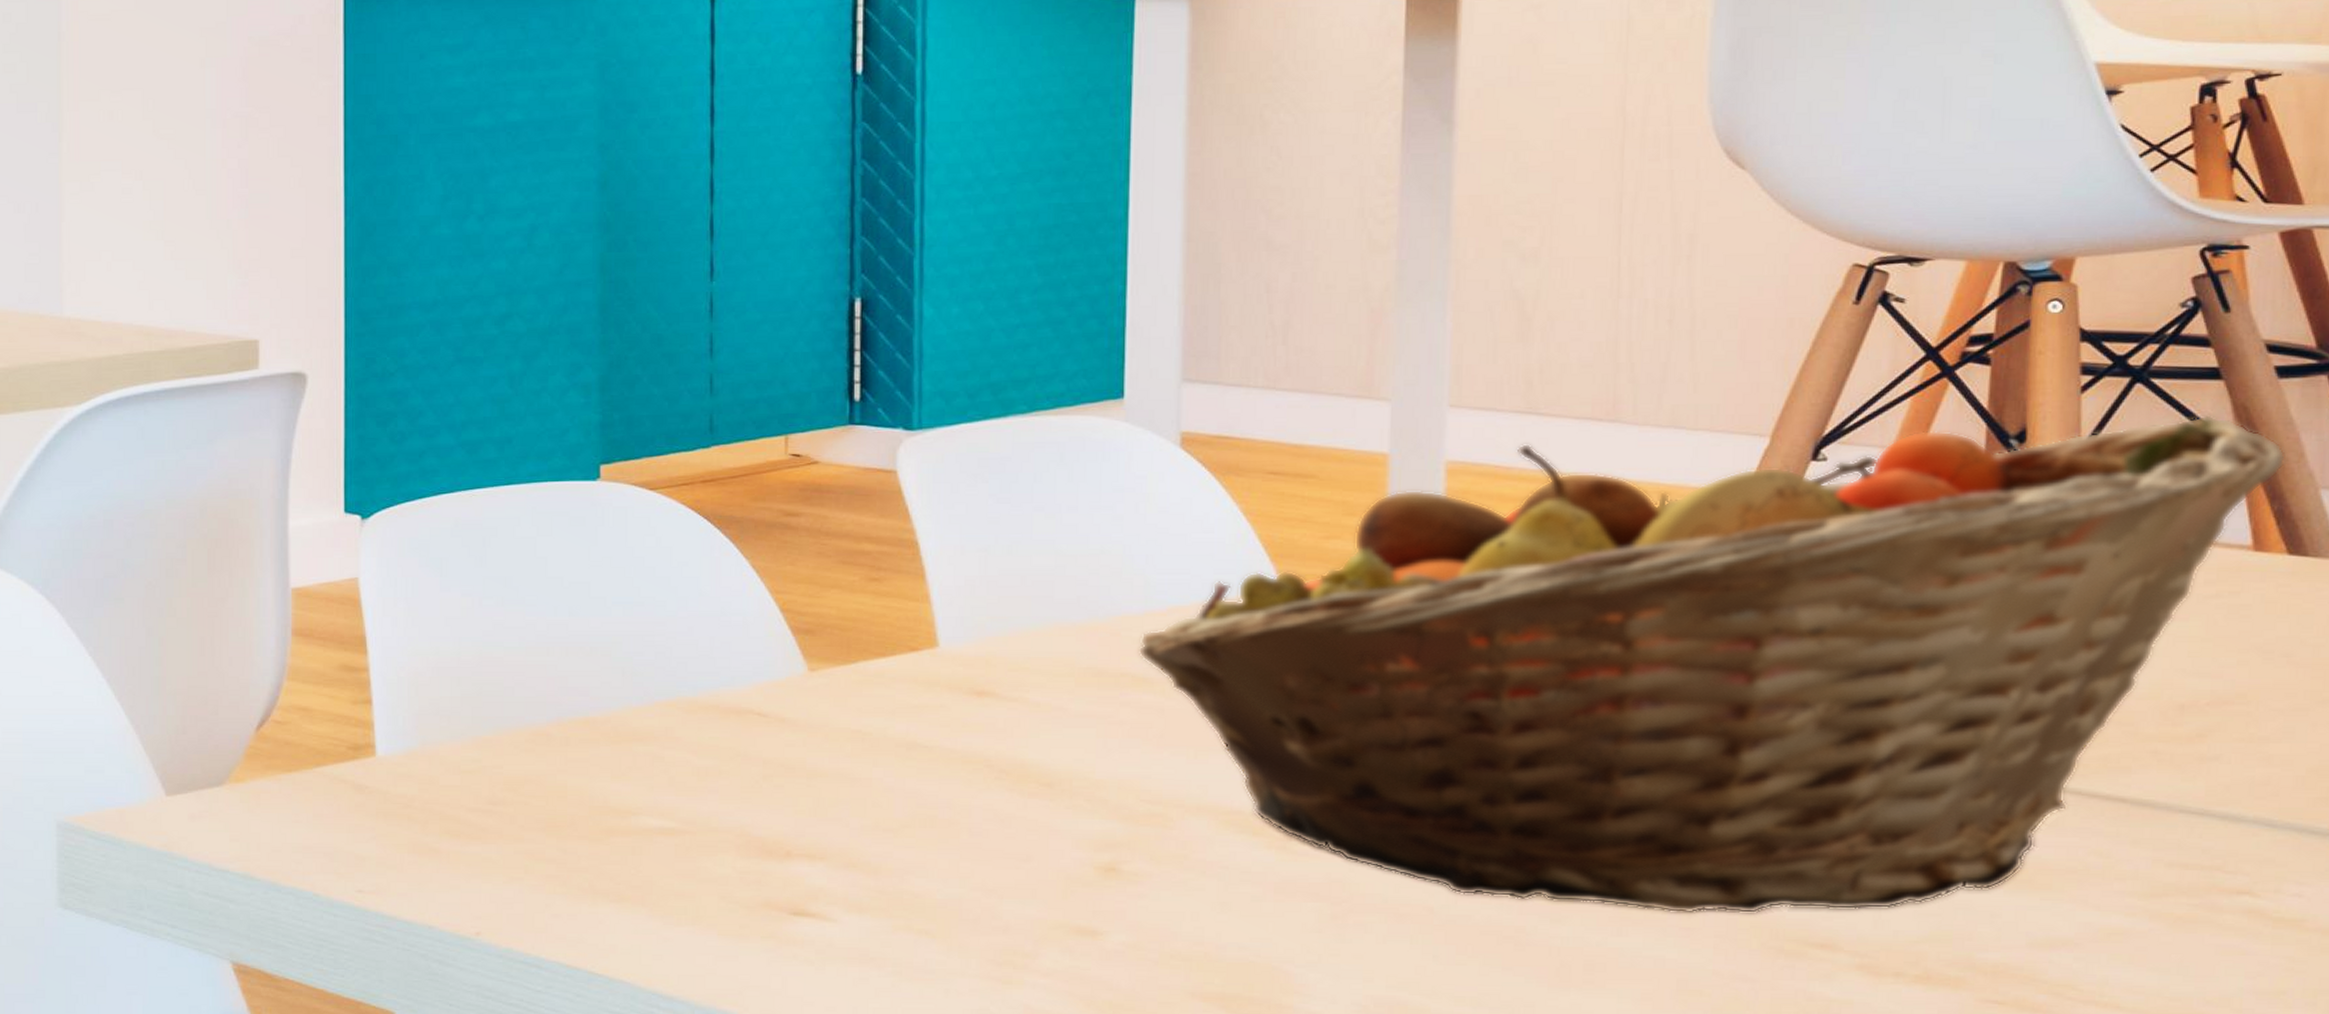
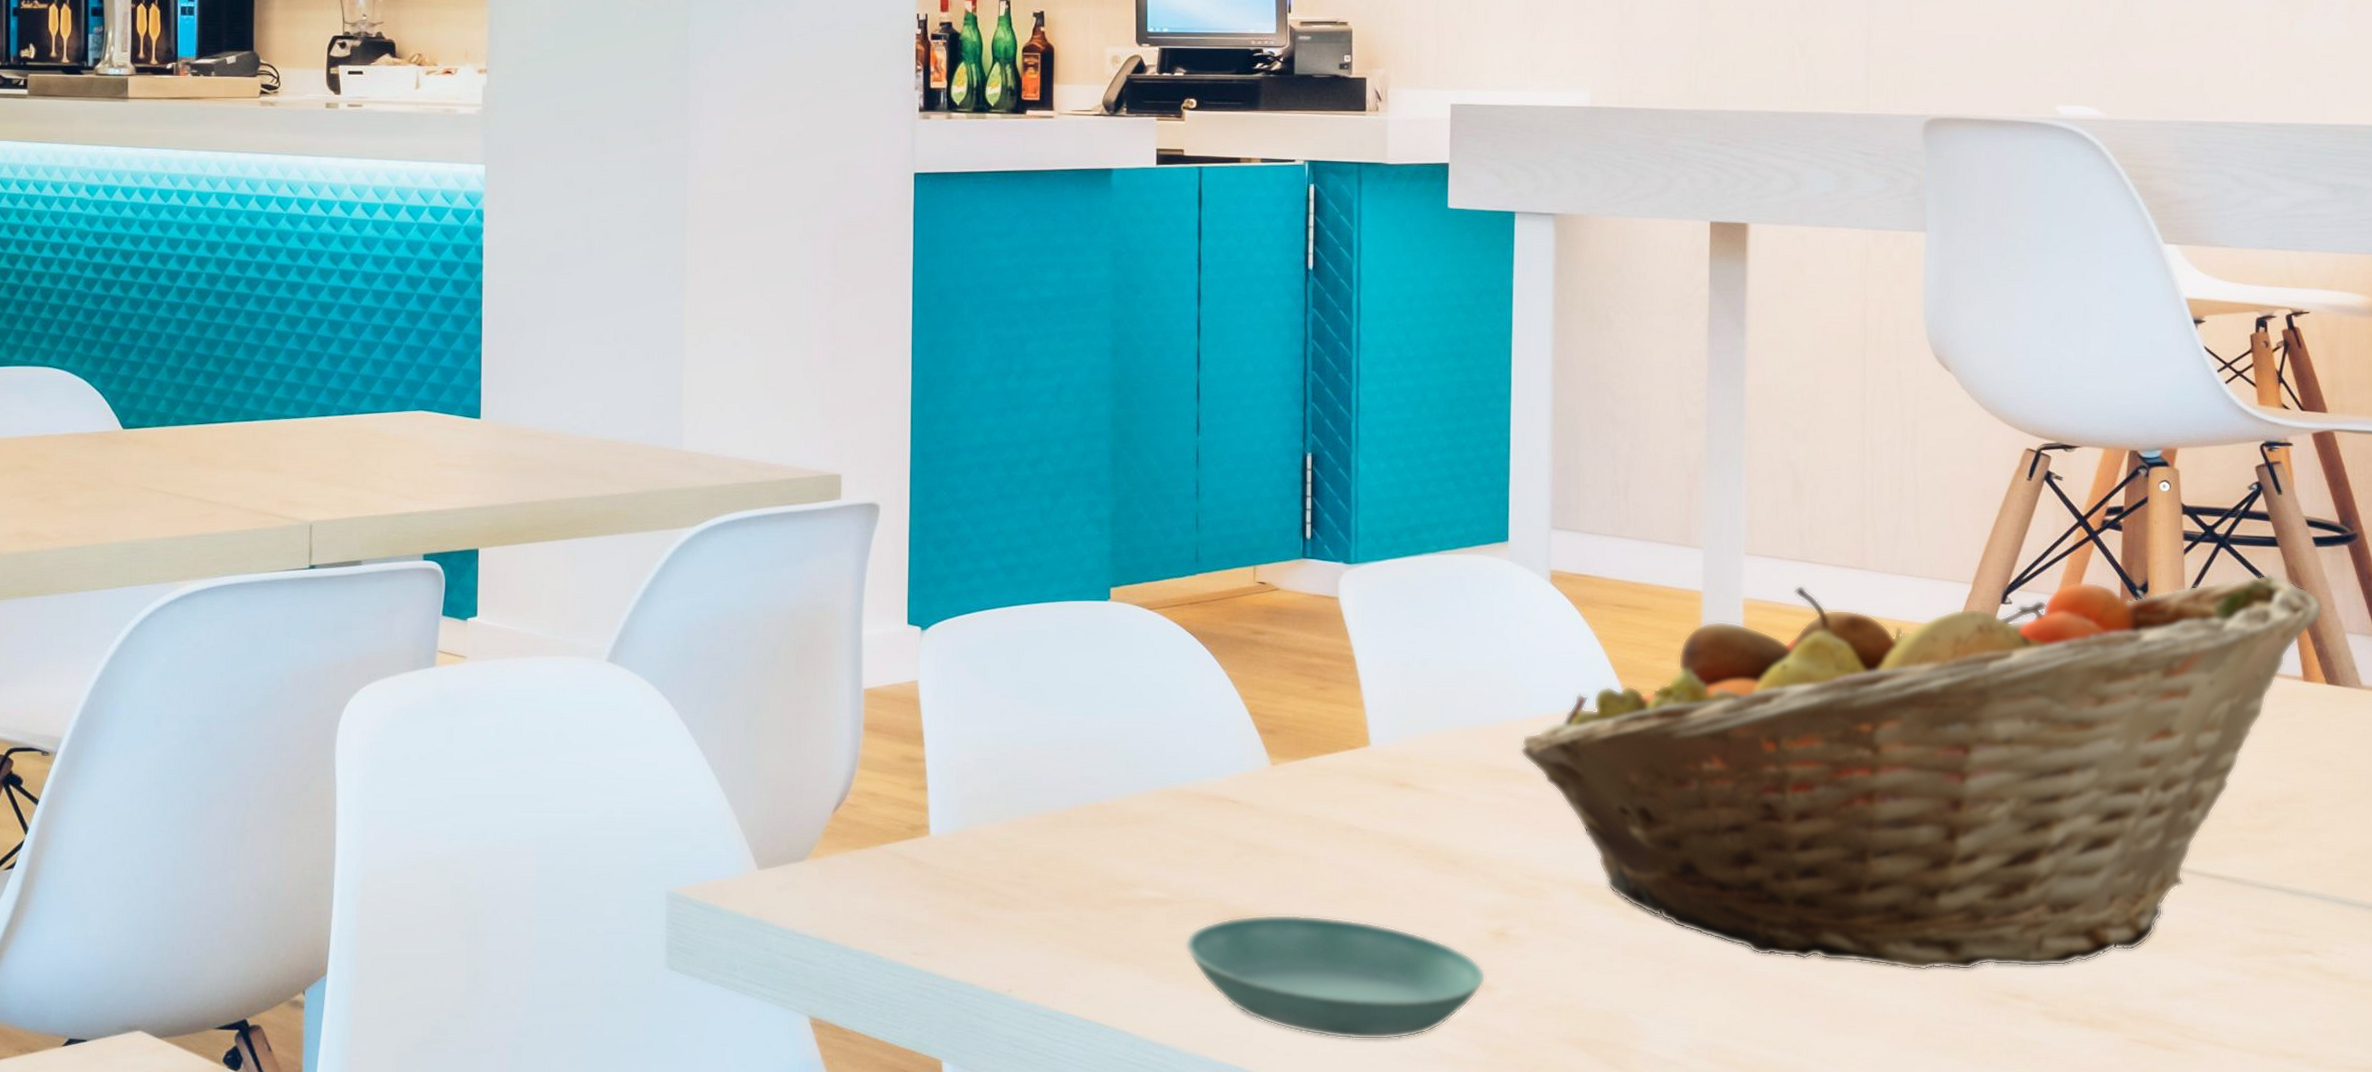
saucer: none [699,846,1091,994] -> present [1185,914,1486,1040]

